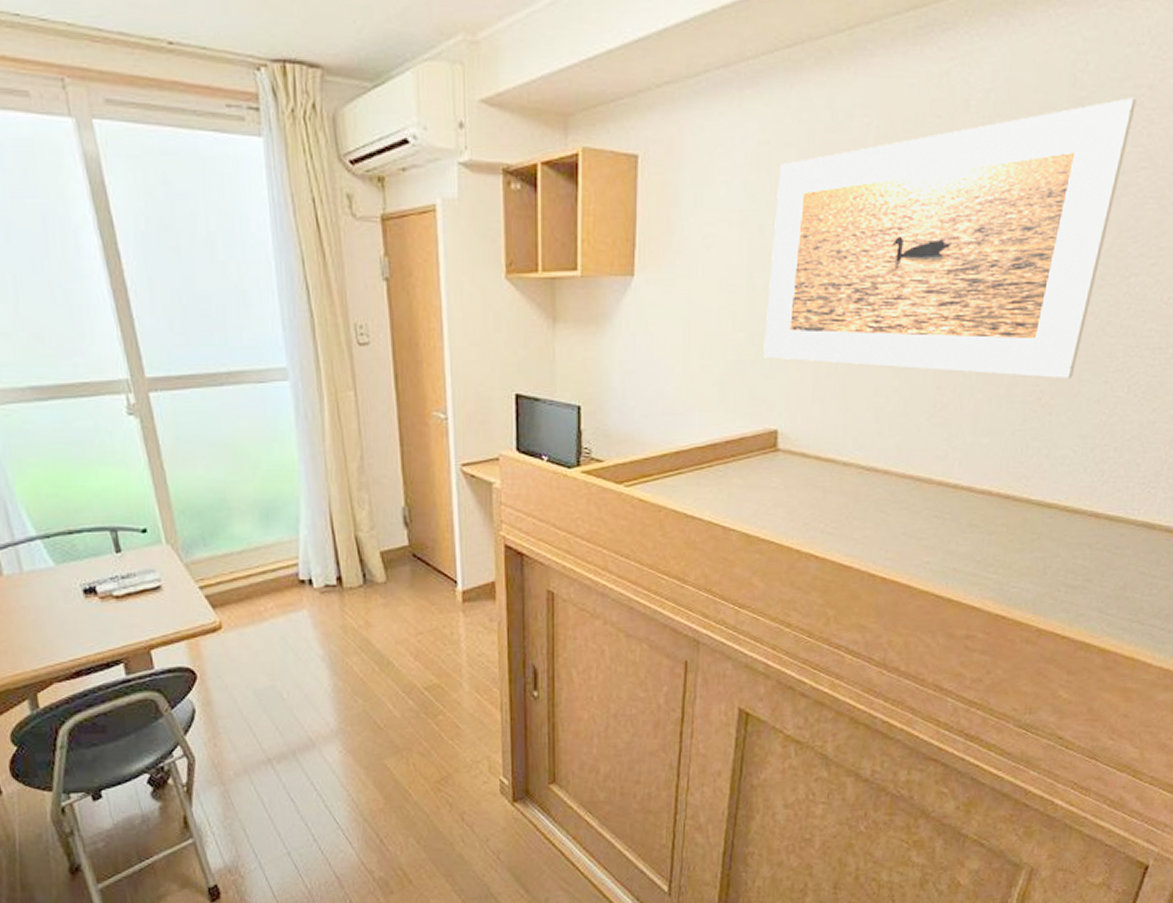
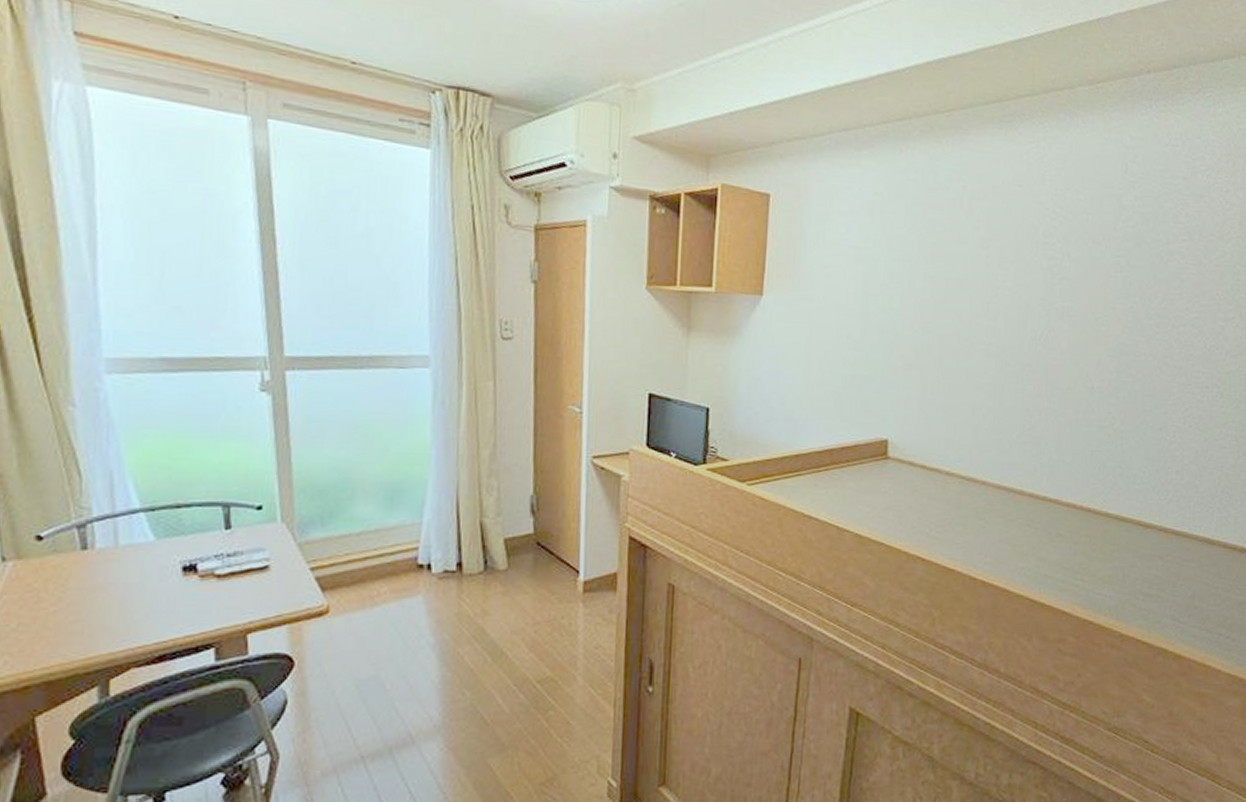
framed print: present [763,97,1137,378] -> none [876,185,1175,408]

